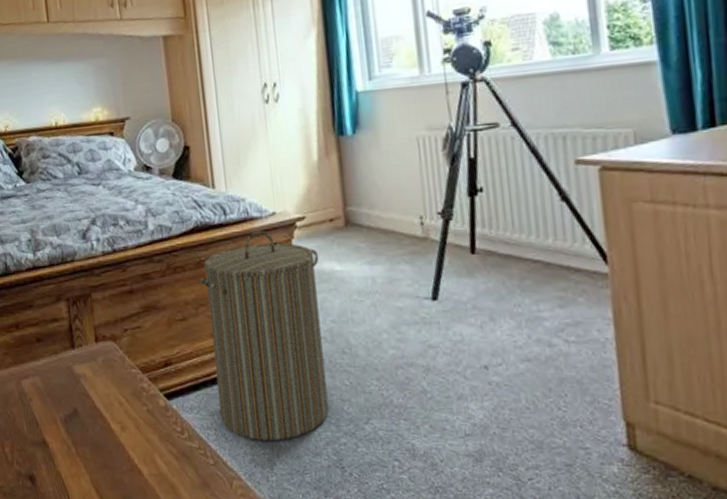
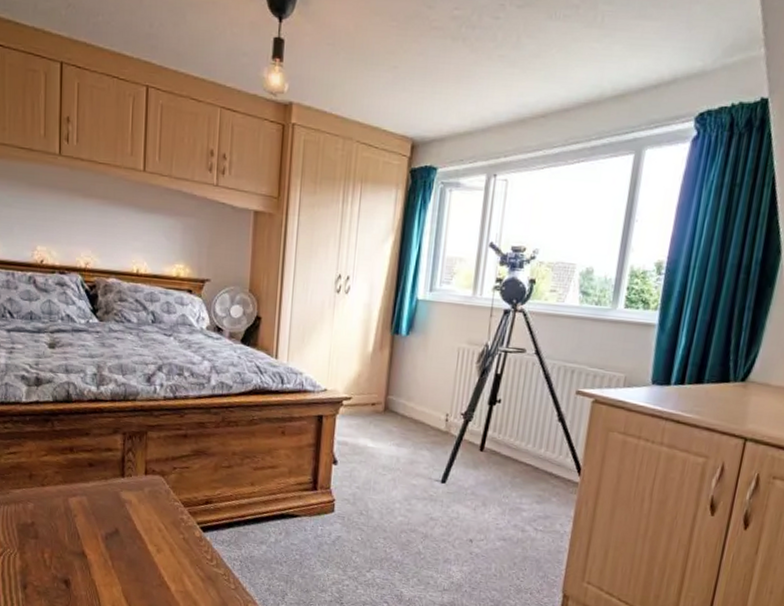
laundry hamper: present [198,230,329,441] -> none [247,401,357,577]

